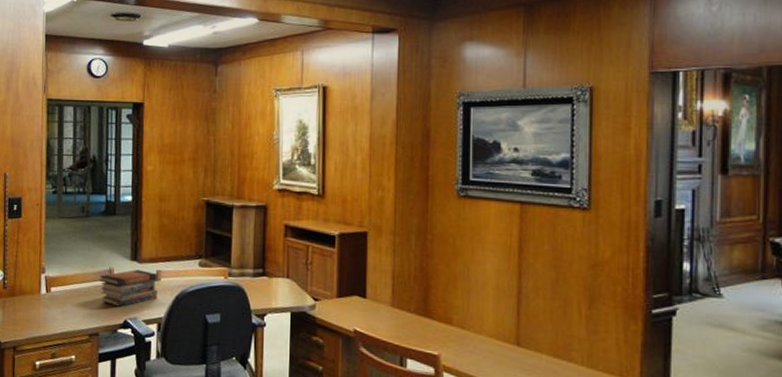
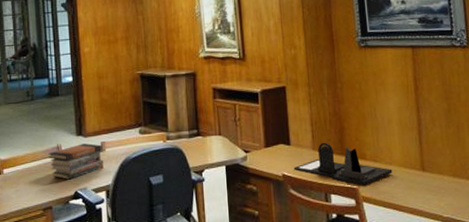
desk organizer: none [367,299,482,354] -> present [293,142,393,186]

